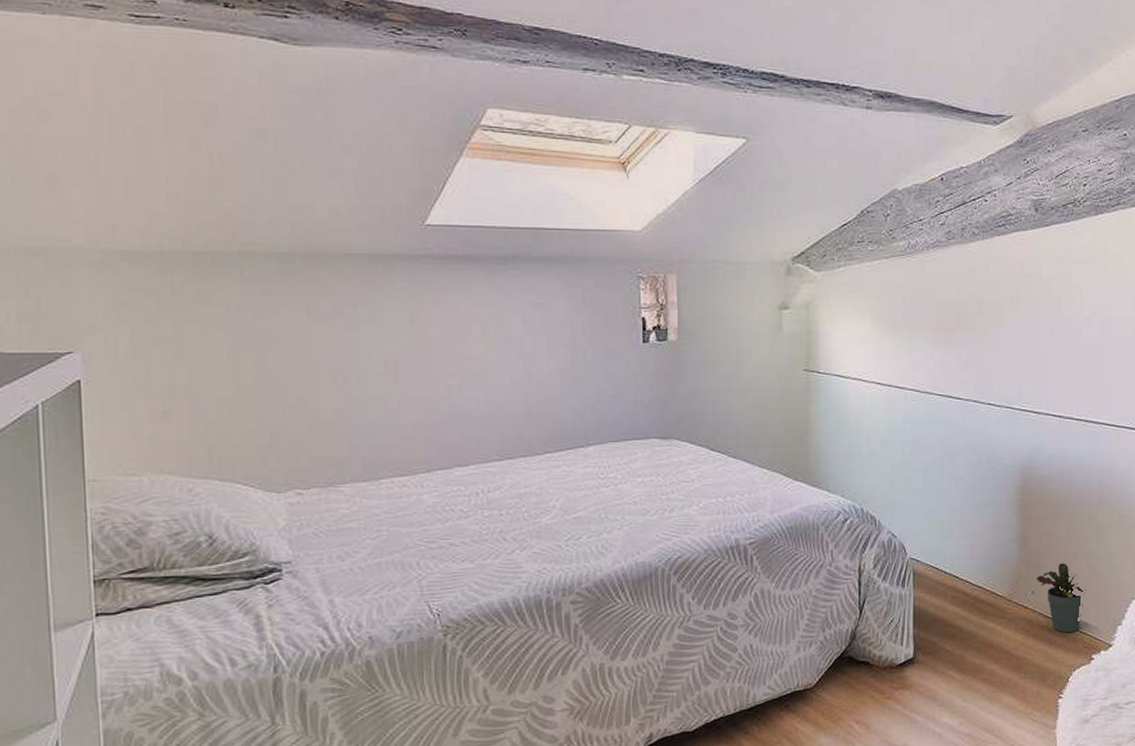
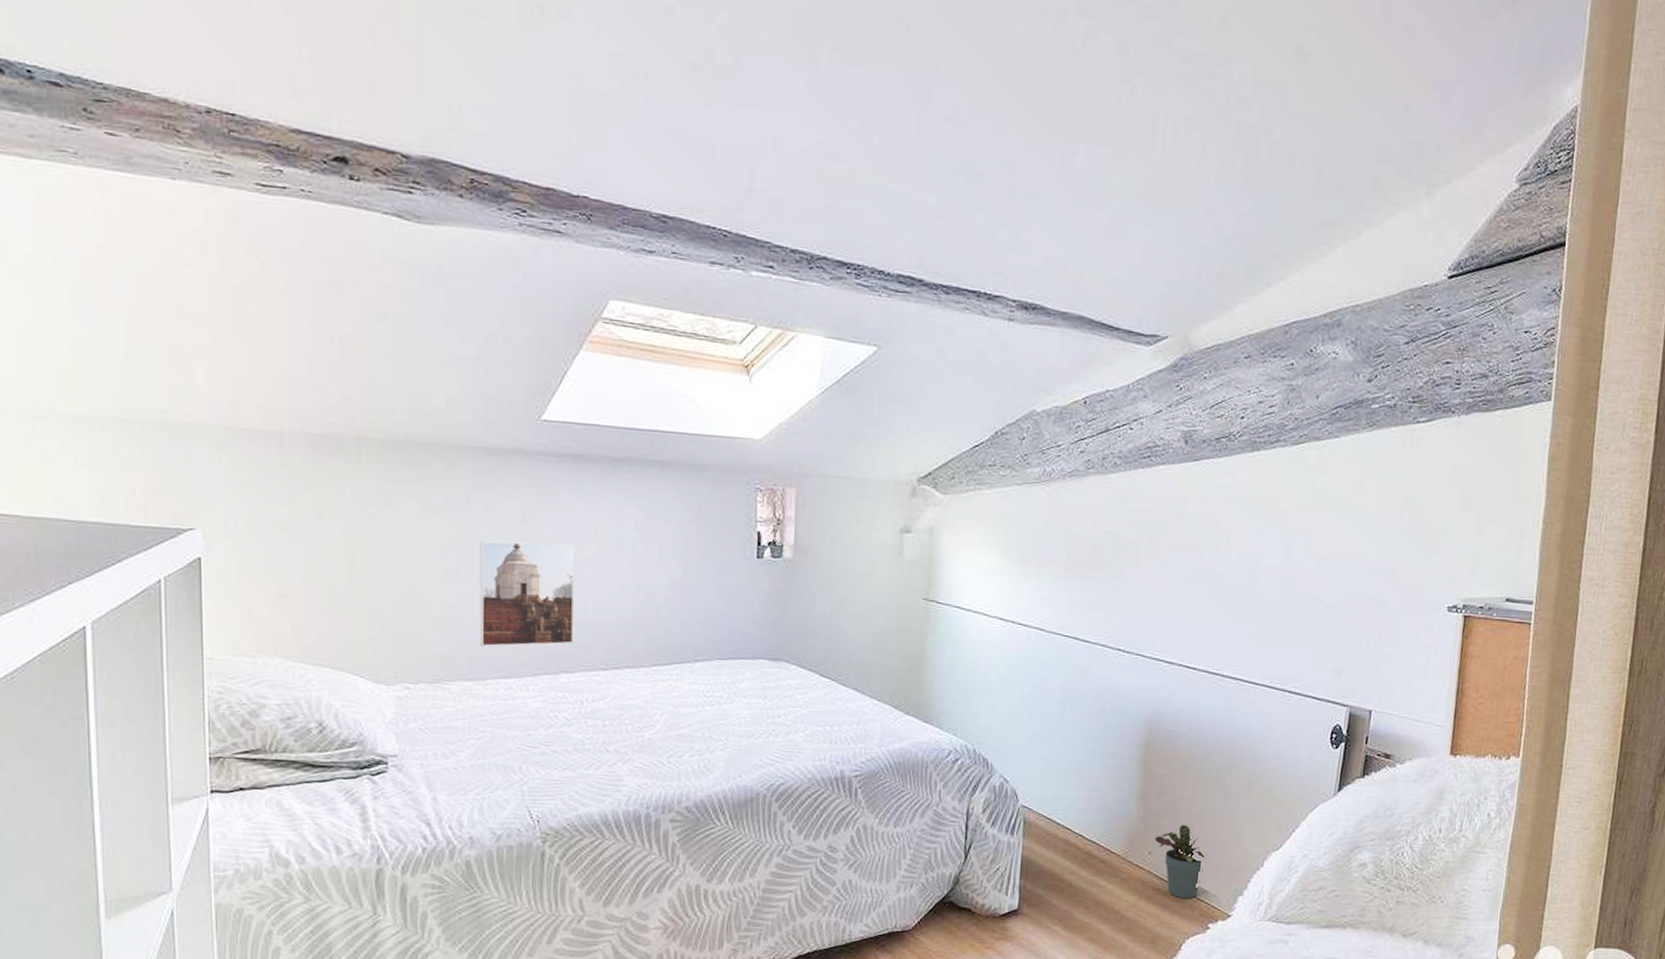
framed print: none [368,342,467,447] -> present [479,540,576,647]

